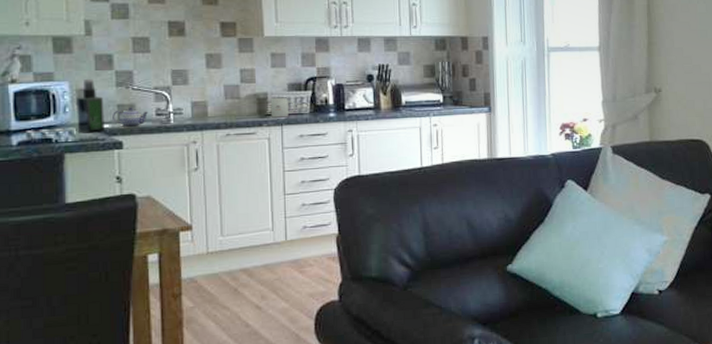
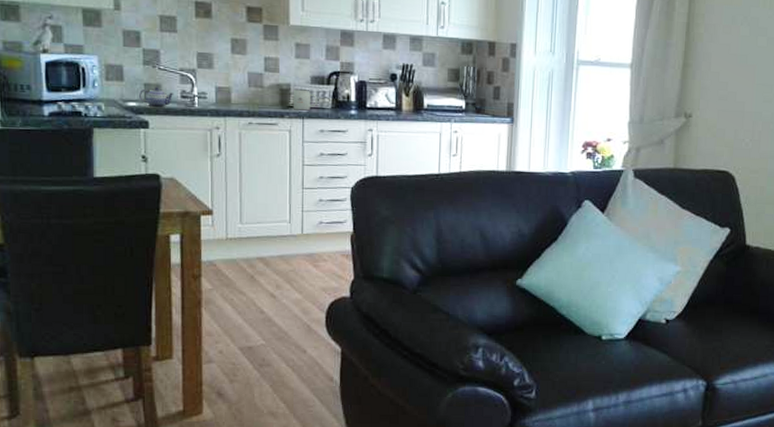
spray bottle: present [77,78,105,133] -> none [105,54,132,110]

